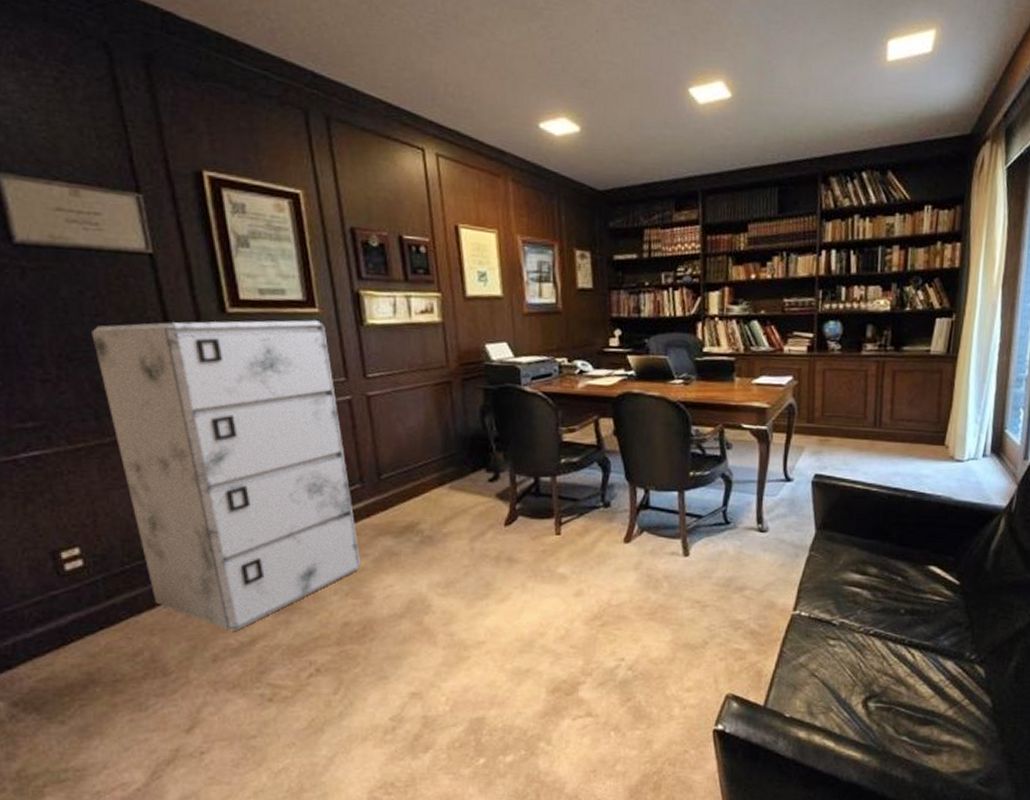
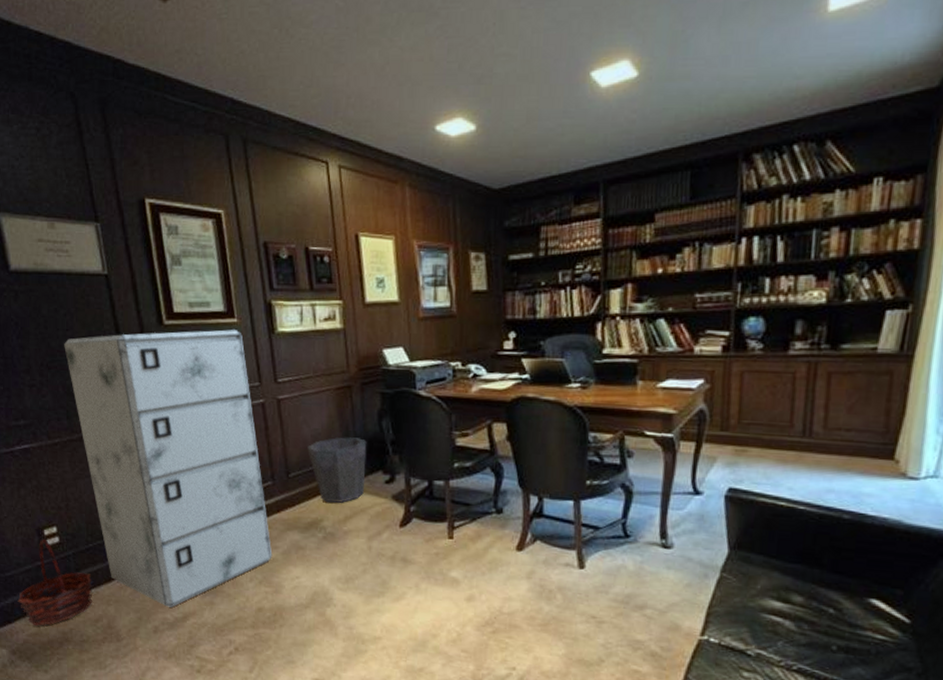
basket: none [21,562,130,668] -> present [17,538,93,626]
waste bin: none [402,435,469,505] -> present [307,437,367,503]

